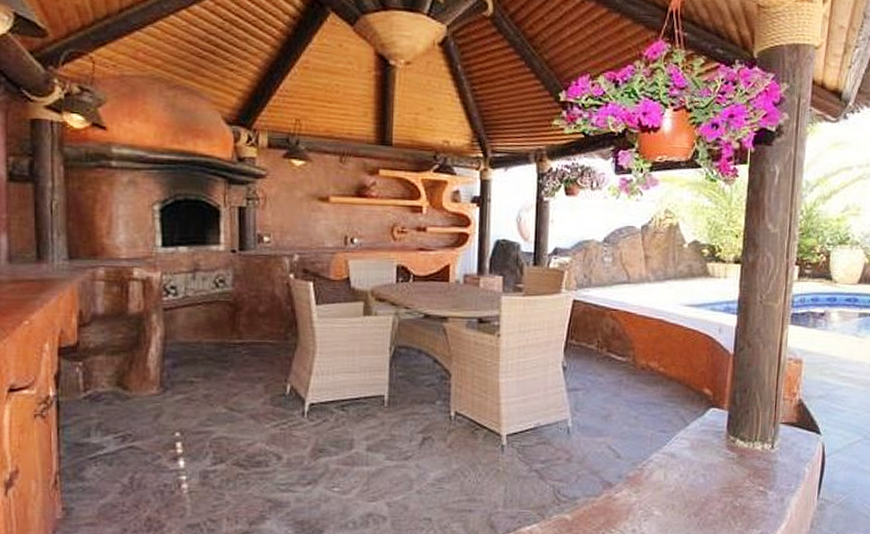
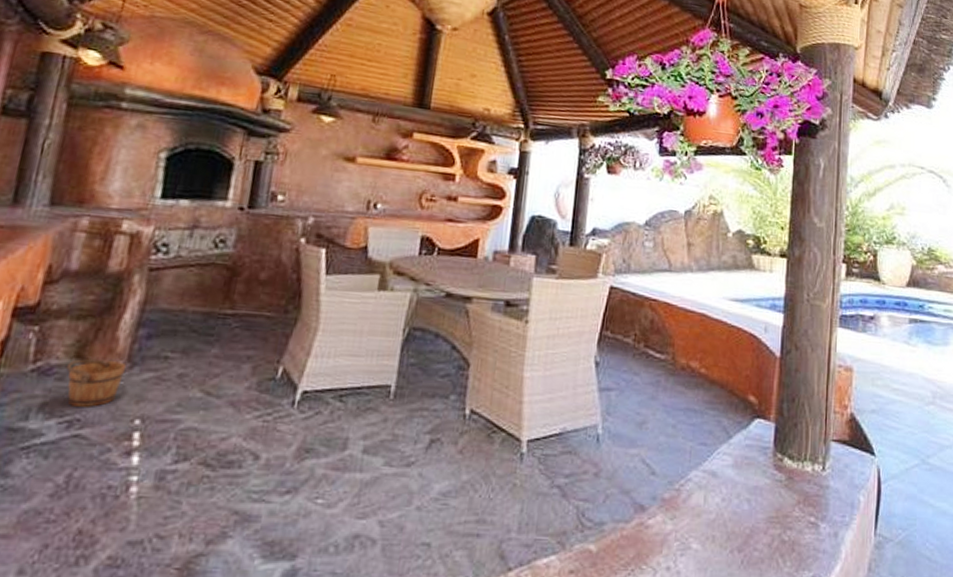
bucket: none [112,386,159,424] -> present [67,358,126,407]

